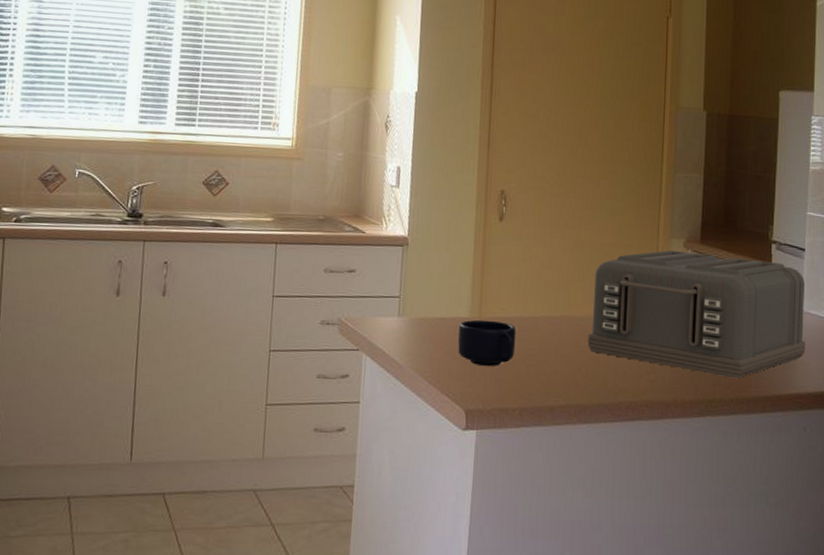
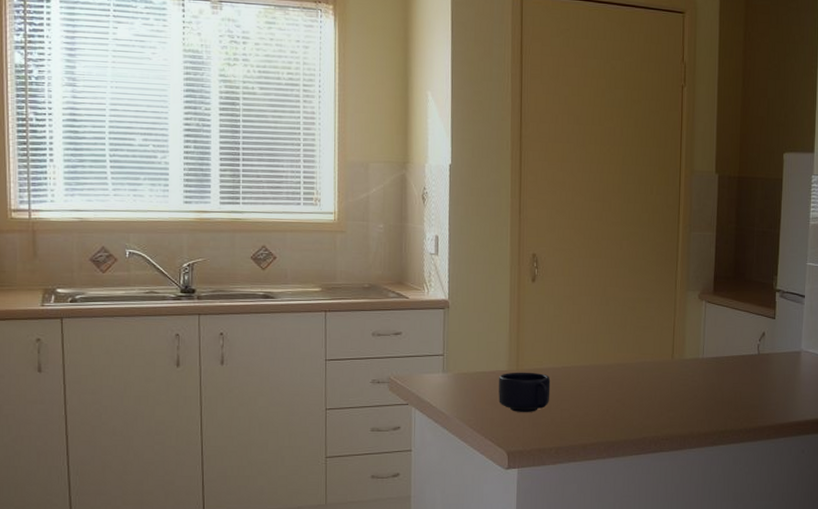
toaster: present [587,250,806,379] -> none [614,302,805,411]

